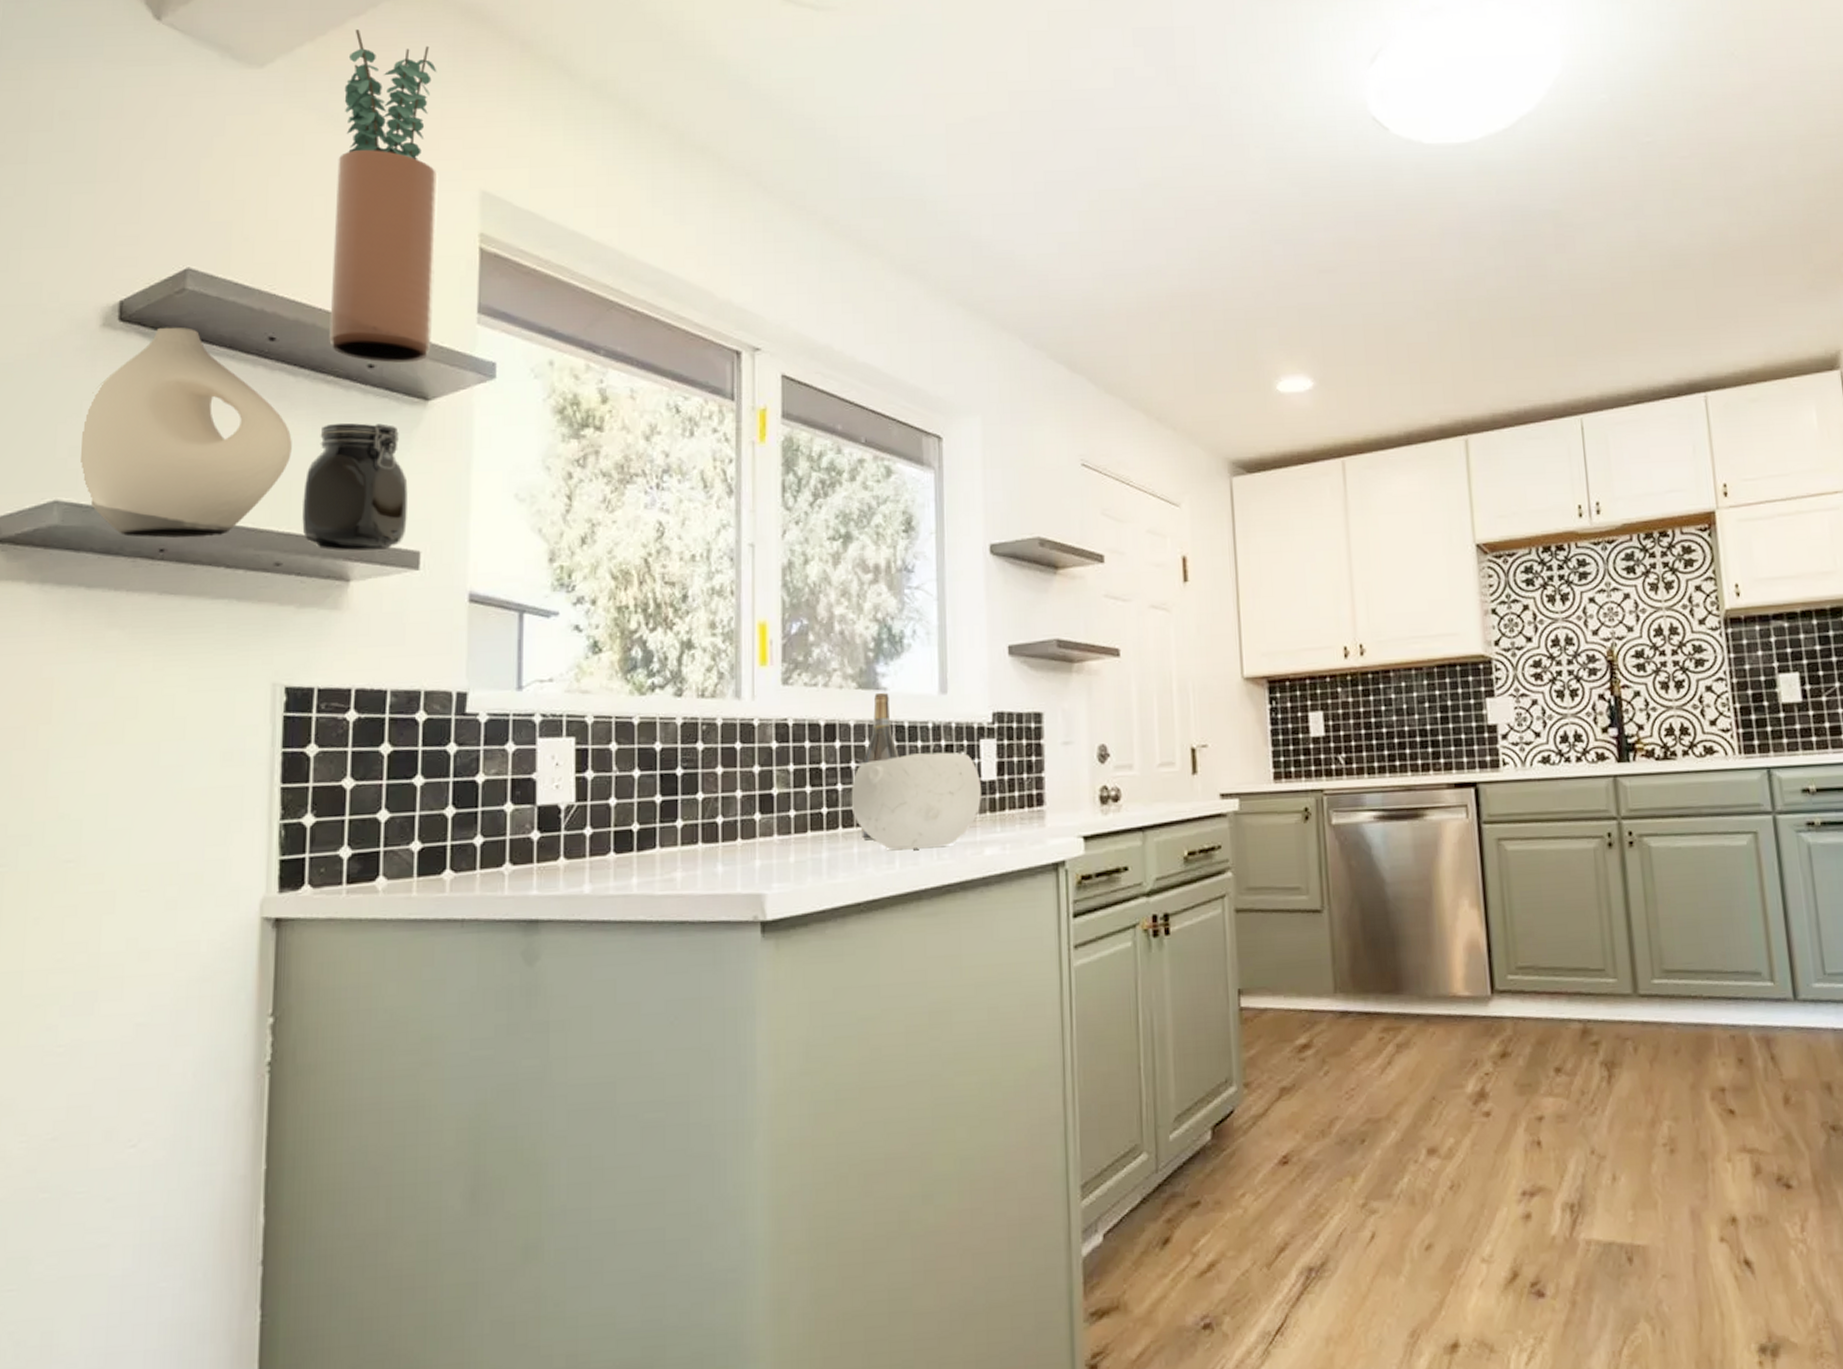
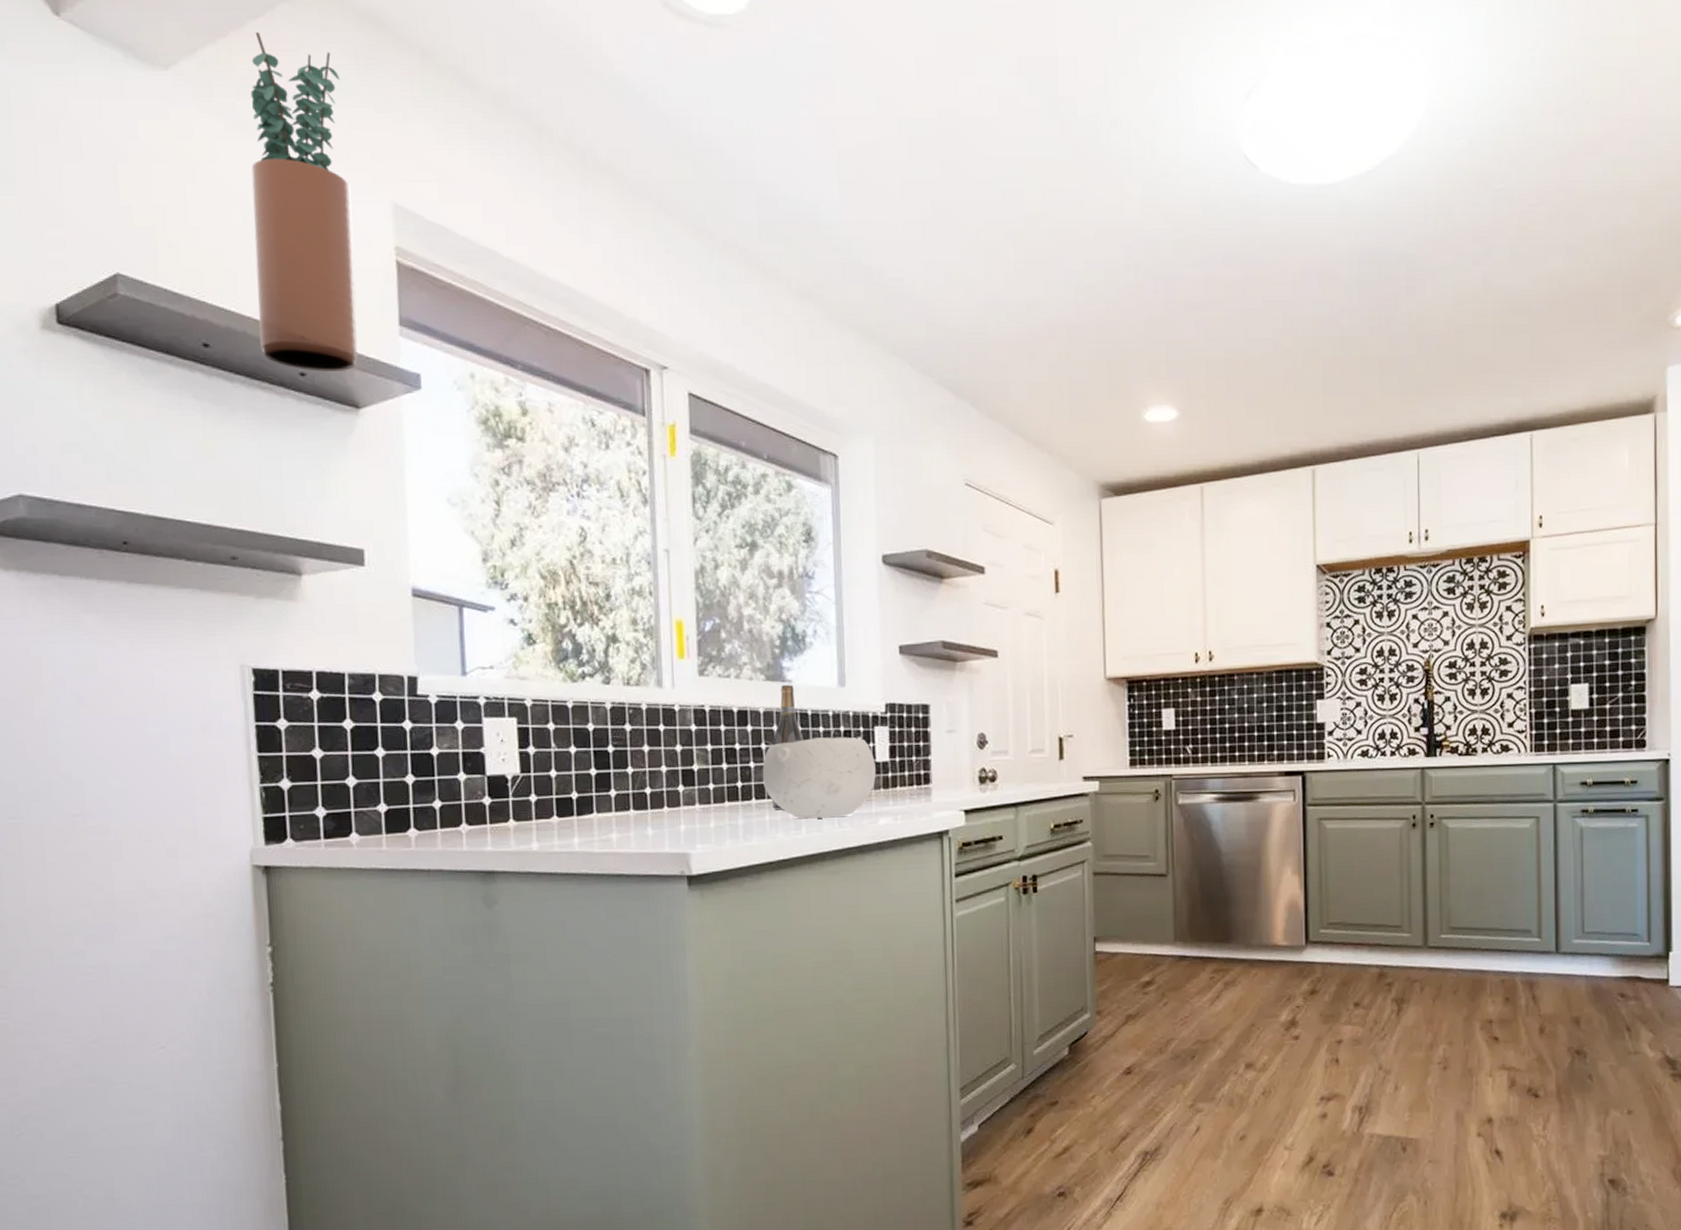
vase: present [81,327,292,538] -> none [37,331,236,532]
jar: present [302,423,408,552] -> none [251,428,350,549]

